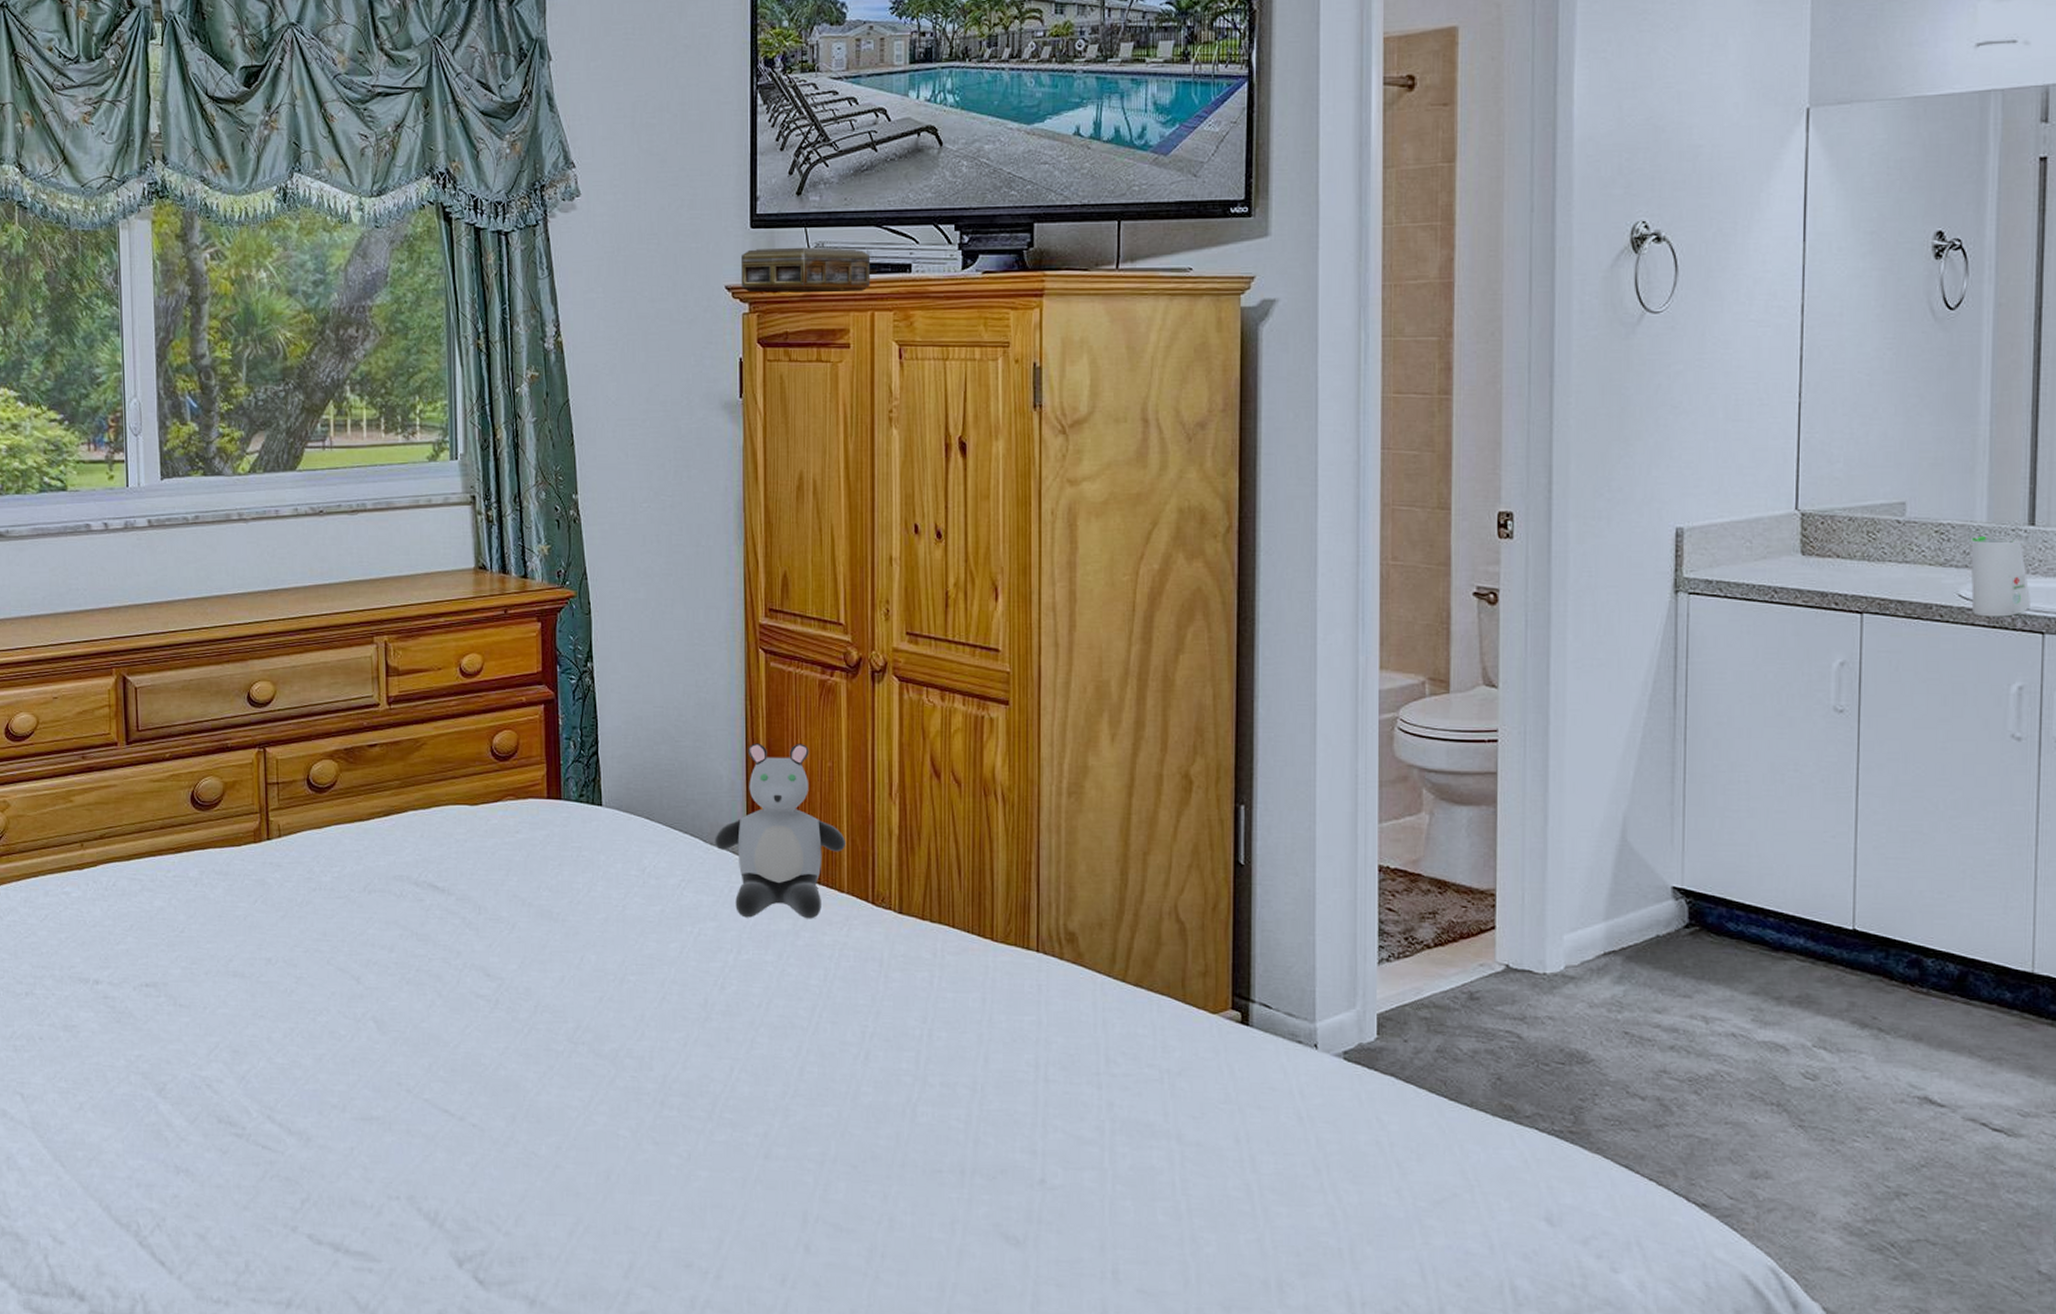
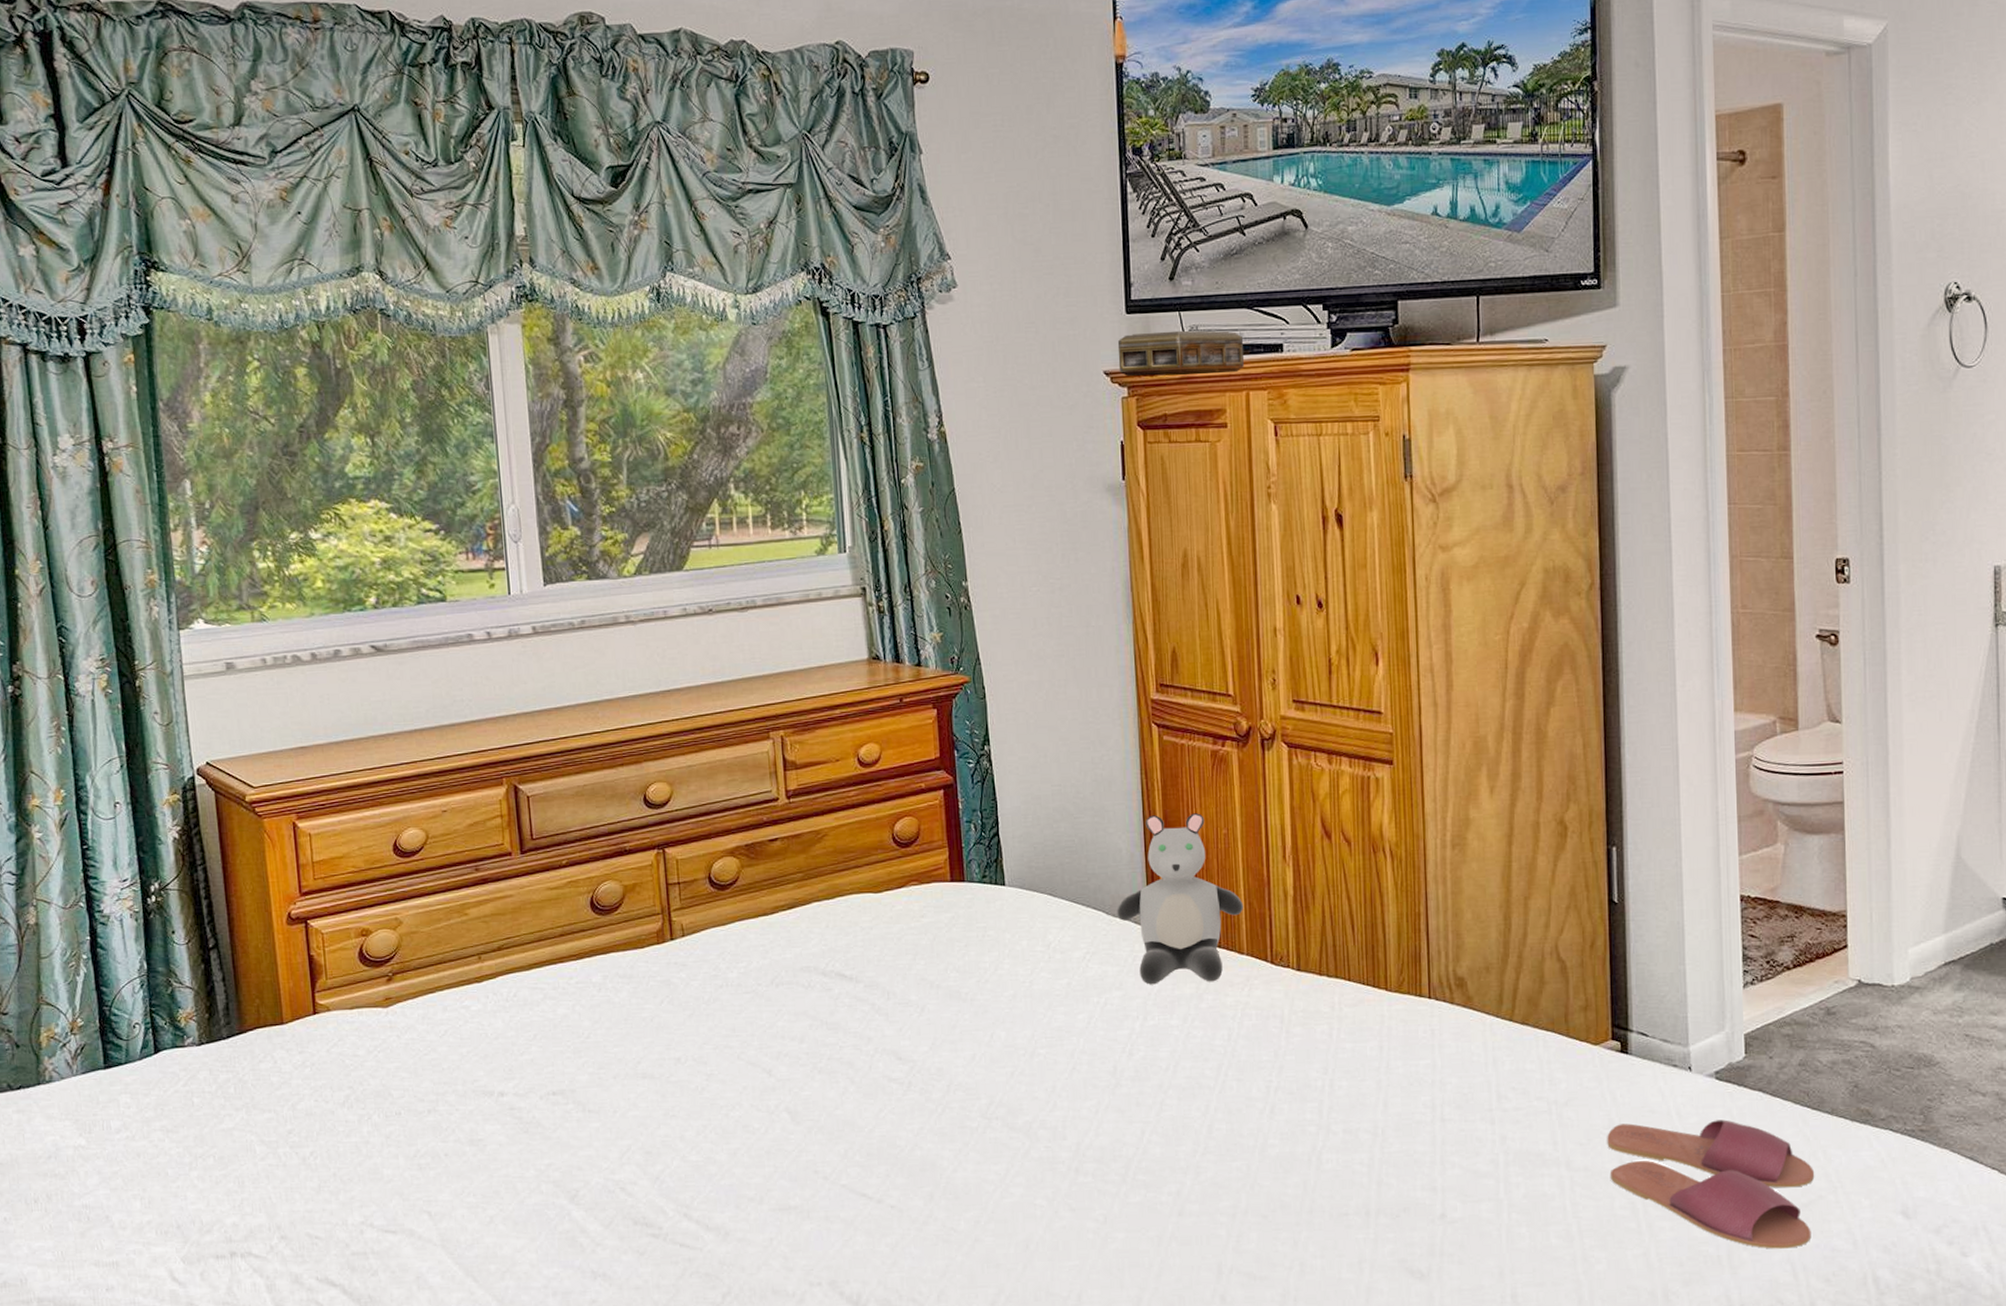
slippers: none [1222,1099,1450,1247] -> present [1607,1119,1815,1249]

